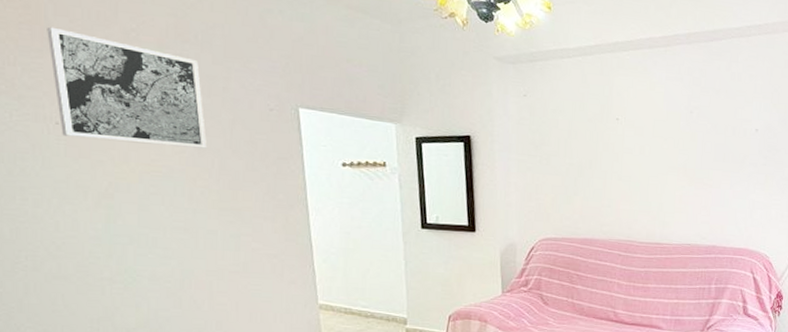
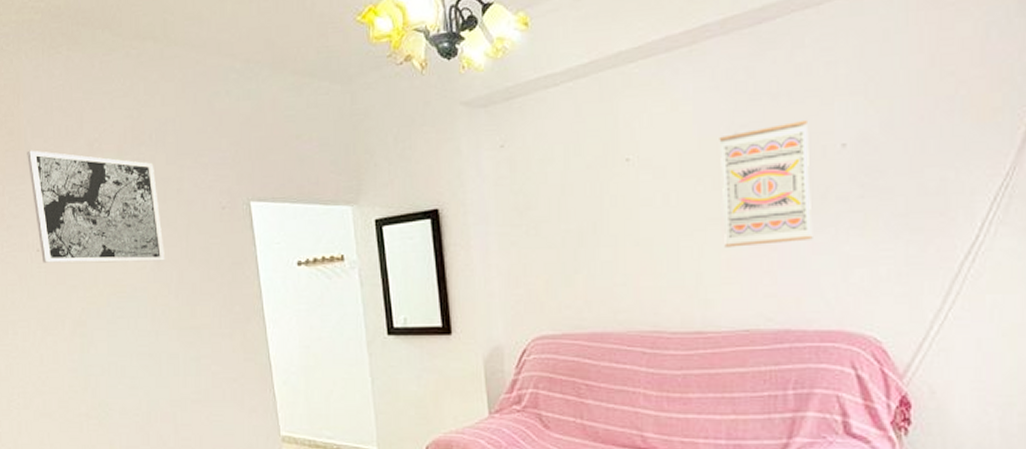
wall art: none [679,110,737,189] -> present [719,119,813,248]

